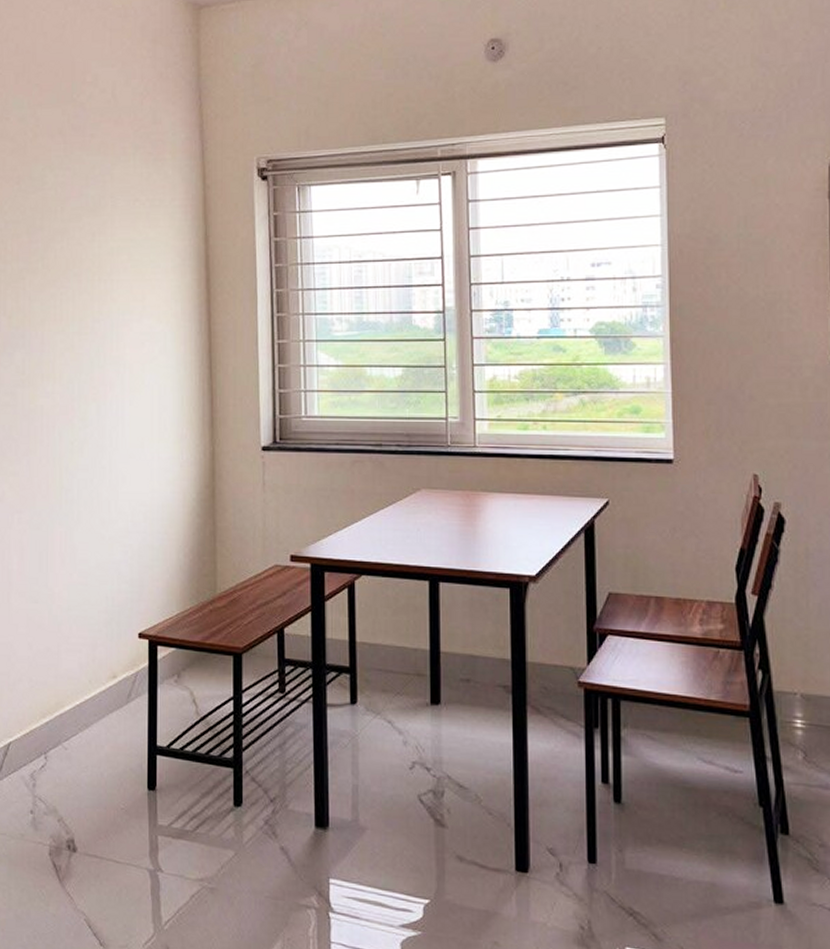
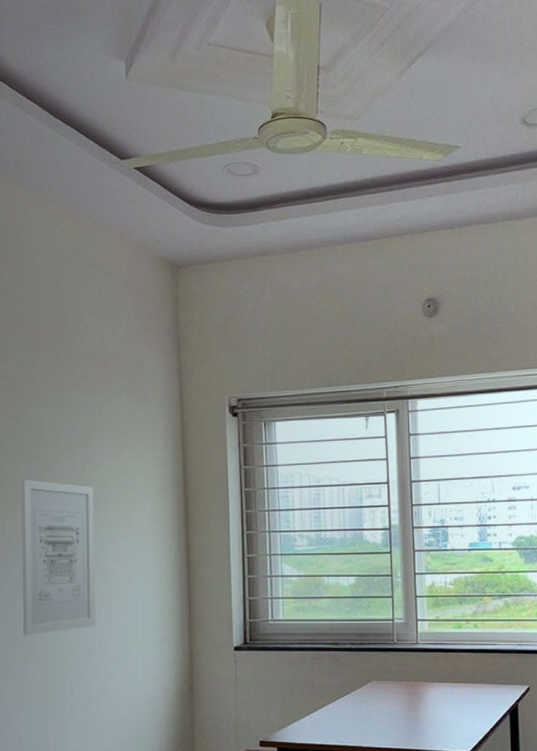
wall art: none [23,253,107,429] -> present [21,479,96,635]

